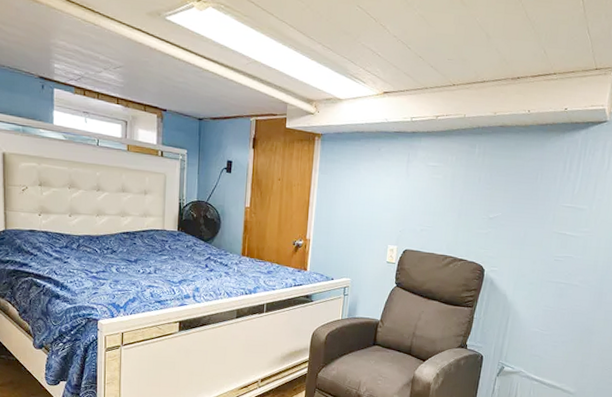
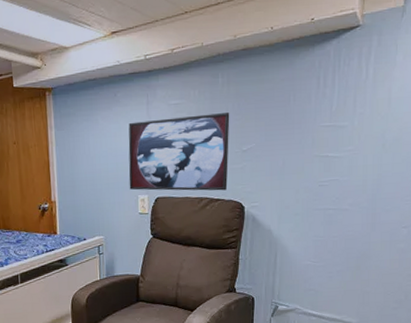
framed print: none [380,176,482,252] -> present [128,113,230,191]

